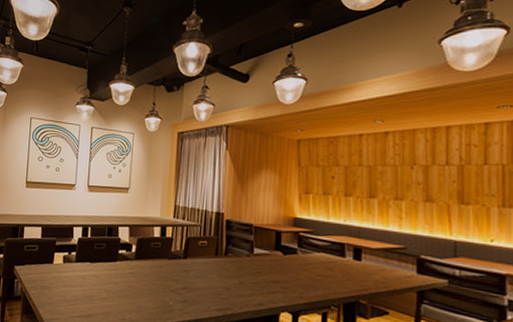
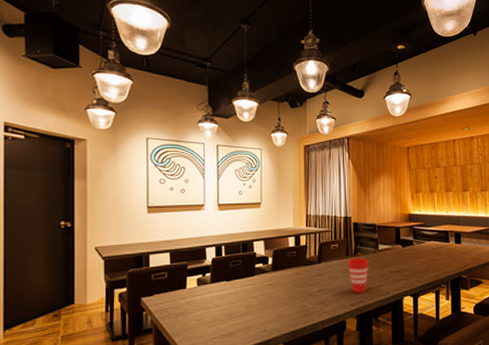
cup: none [216,258,241,299] -> present [347,257,369,293]

